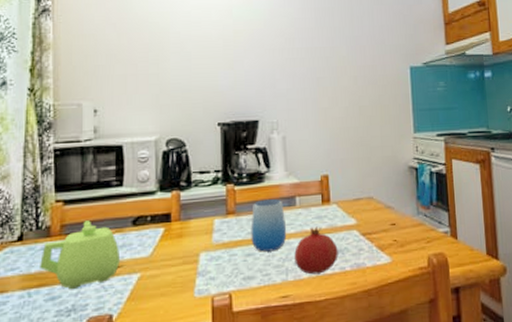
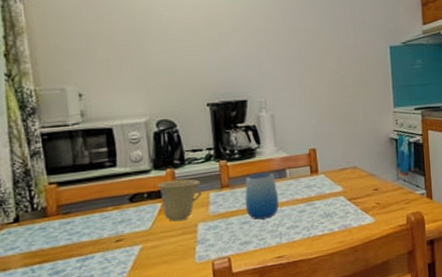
teapot: present [38,221,121,290] -> none [39,200,121,264]
cup: none [161,203,207,250] -> present [157,179,203,222]
fruit: present [294,226,338,275] -> none [287,195,327,237]

